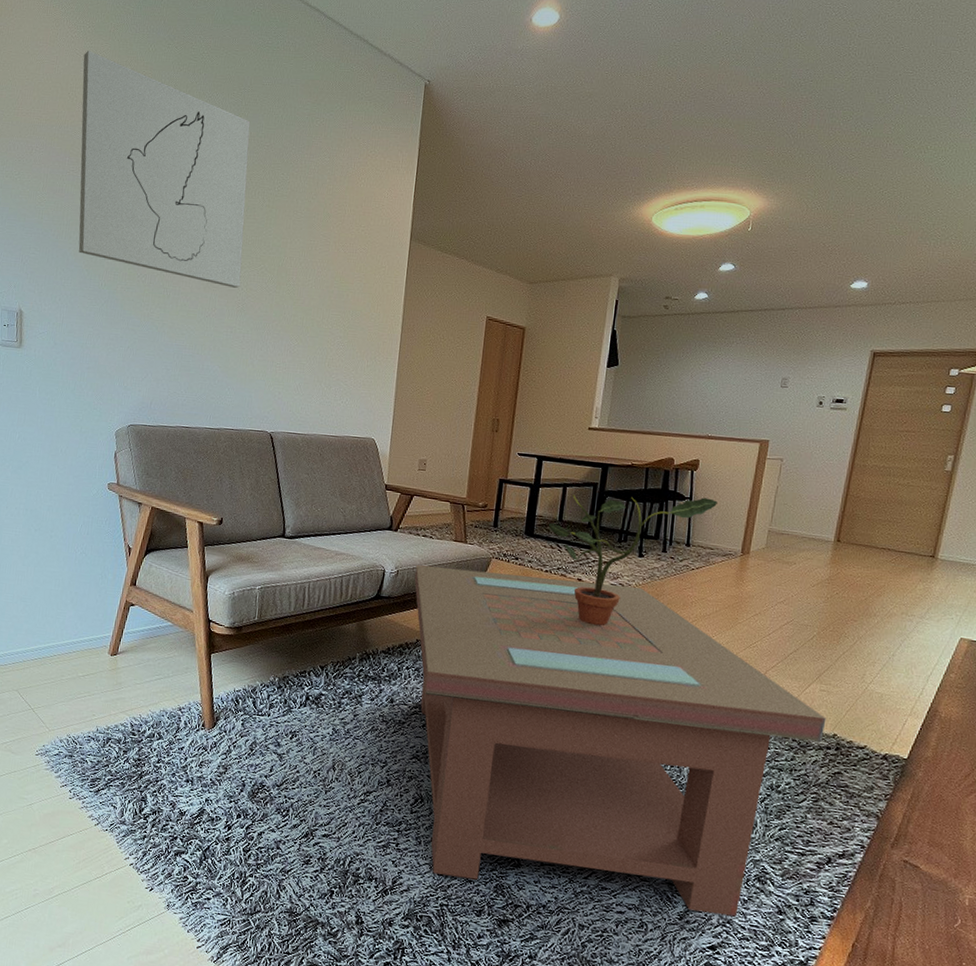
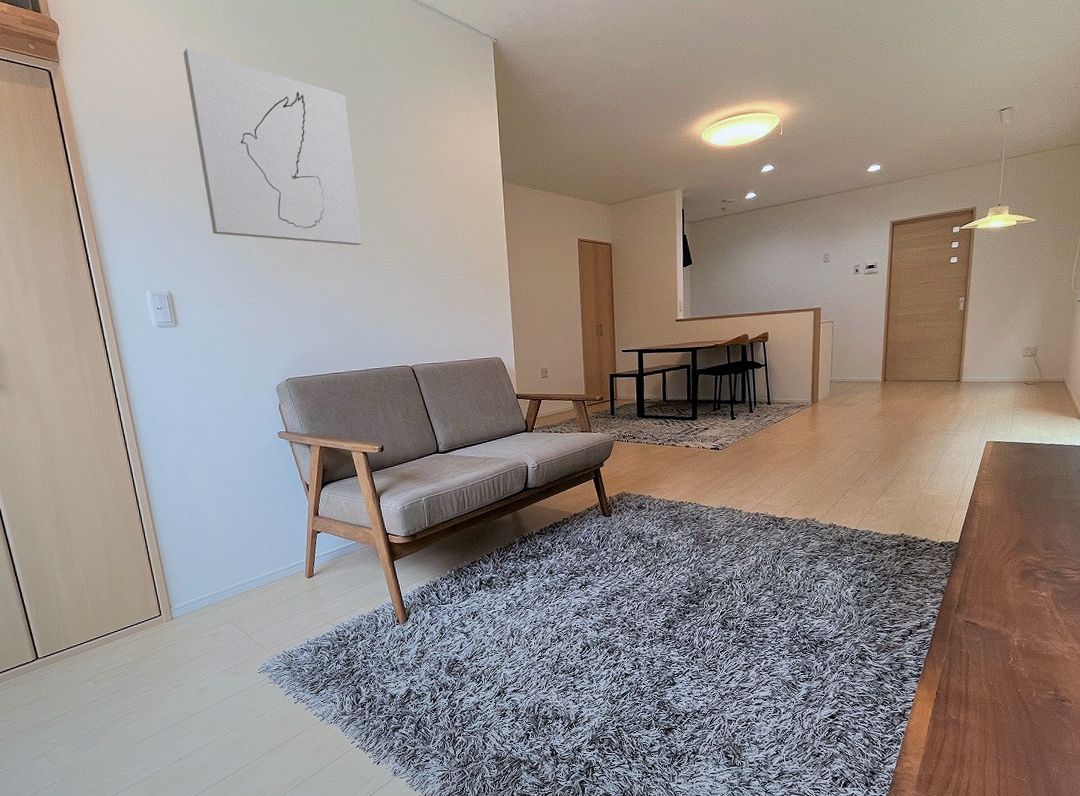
coffee table: present [414,565,827,917] -> none [552,444,895,703]
potted plant: present [549,494,717,626] -> none [656,362,787,481]

